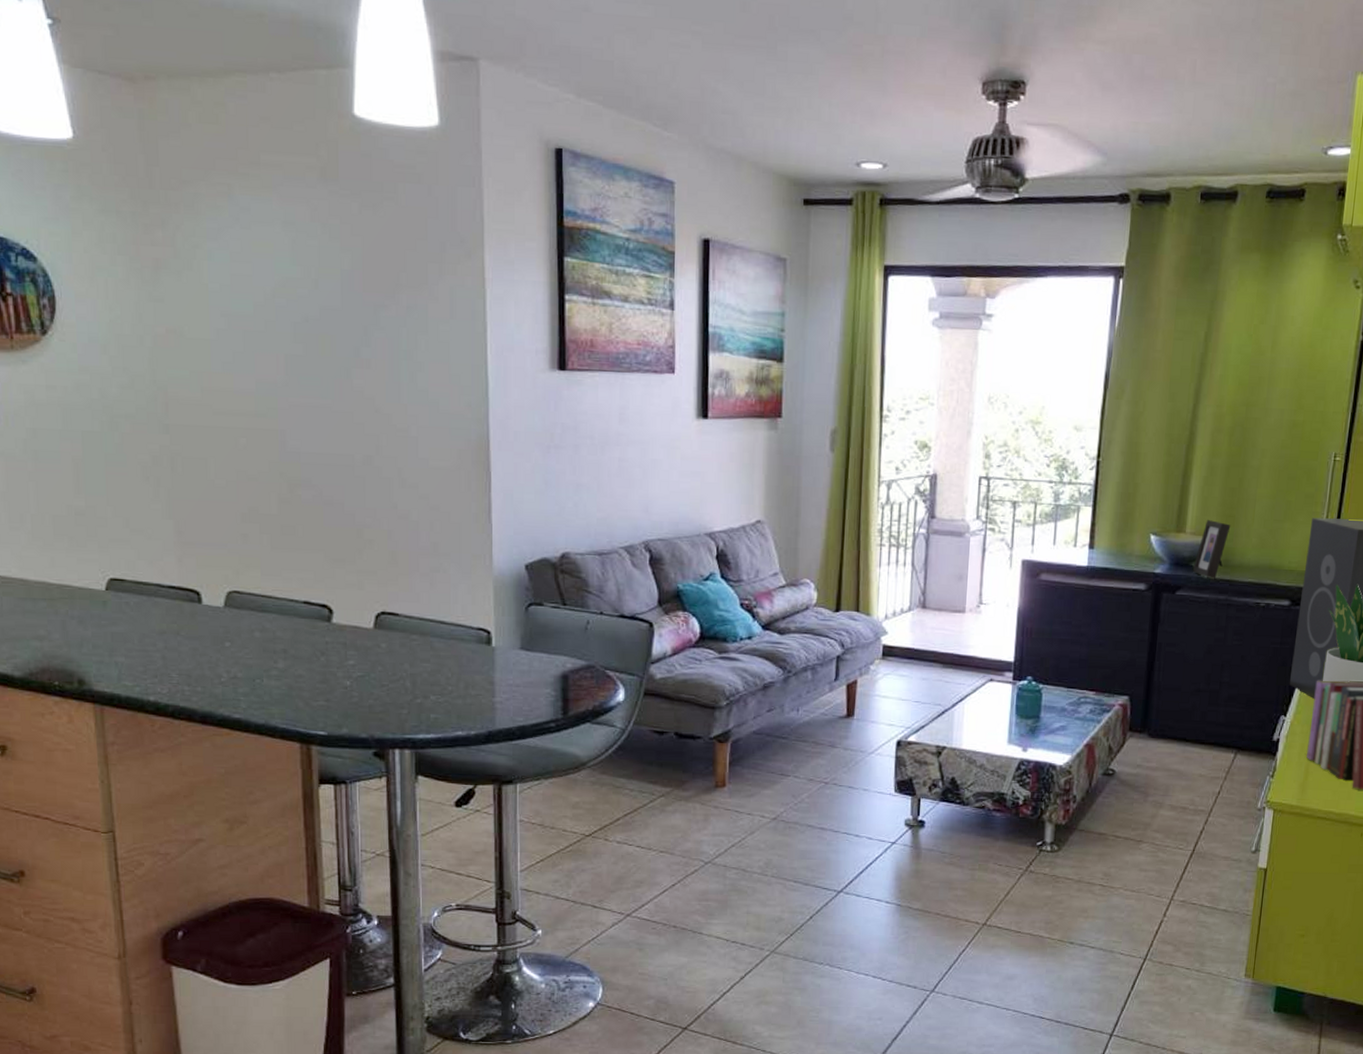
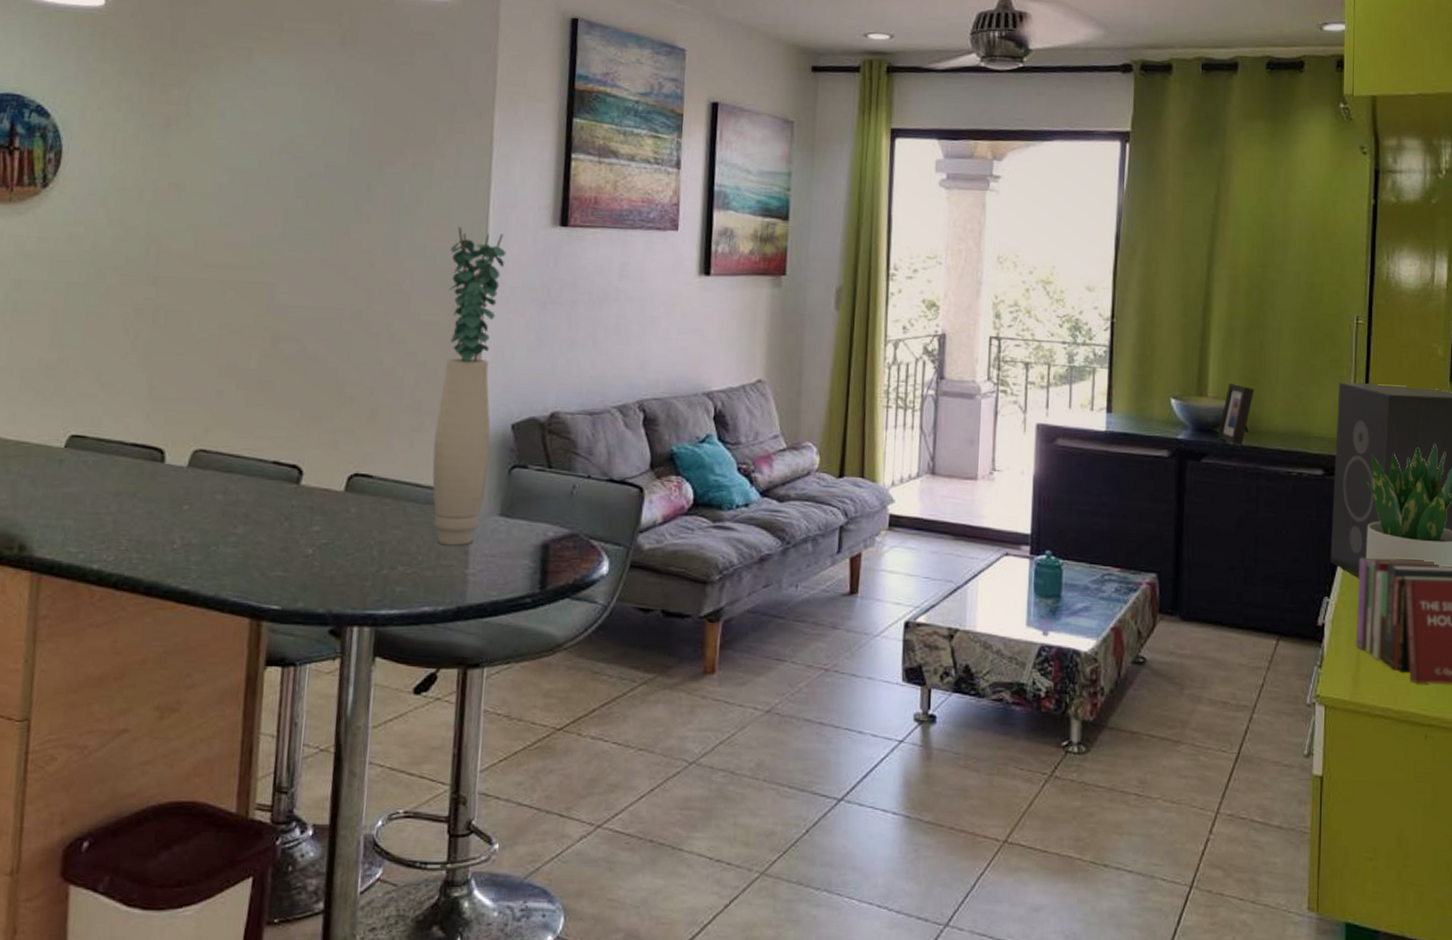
vase: none [453,371,507,677] -> present [432,227,506,546]

